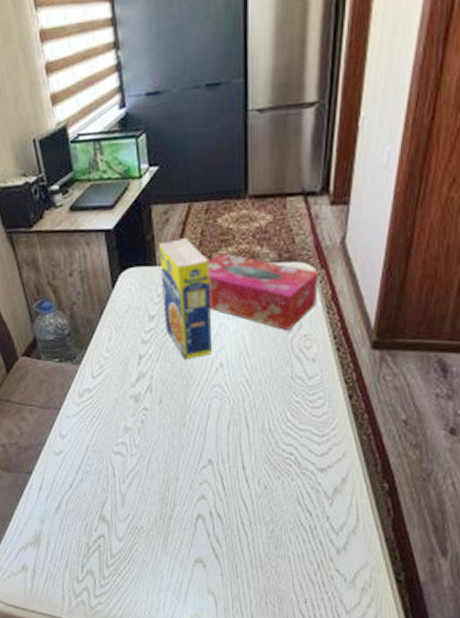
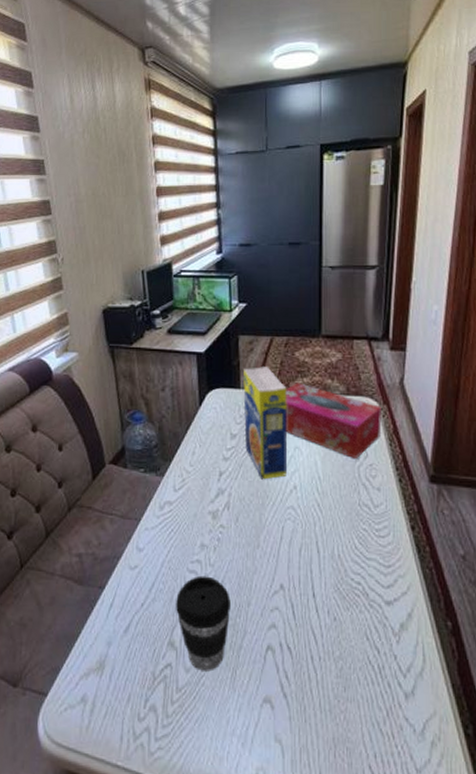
coffee cup: none [103,456,159,540] -> present [176,575,231,672]

